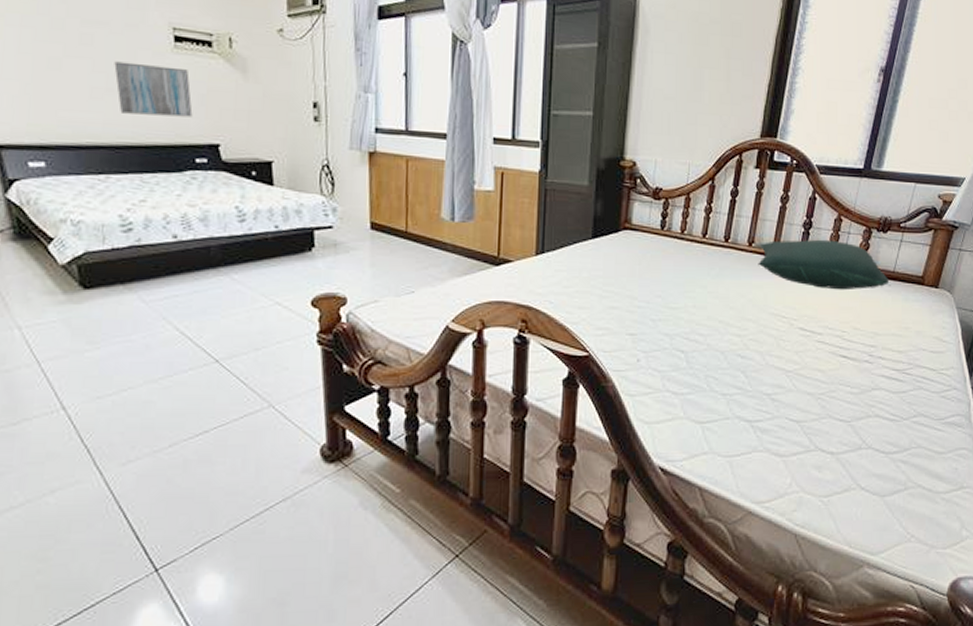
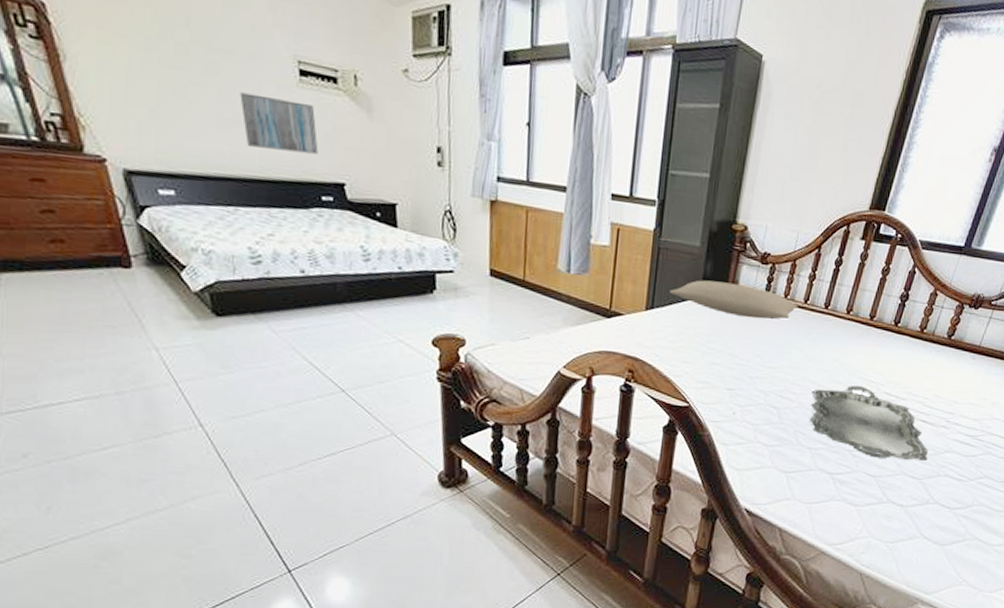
pillow: none [560,220,696,257] -> present [670,280,798,320]
serving tray: none [720,322,853,401] -> present [810,386,928,460]
pillow: present [758,239,890,290] -> none [853,310,975,361]

